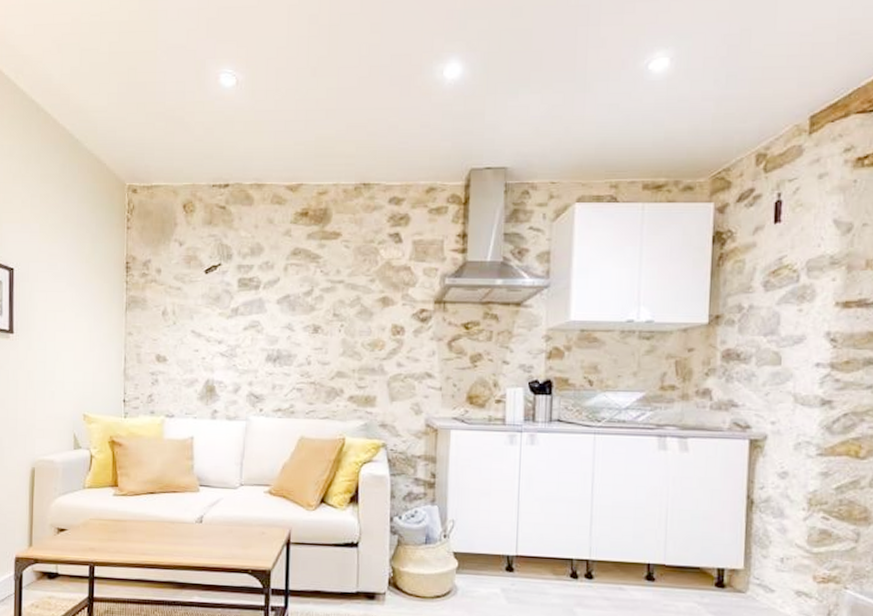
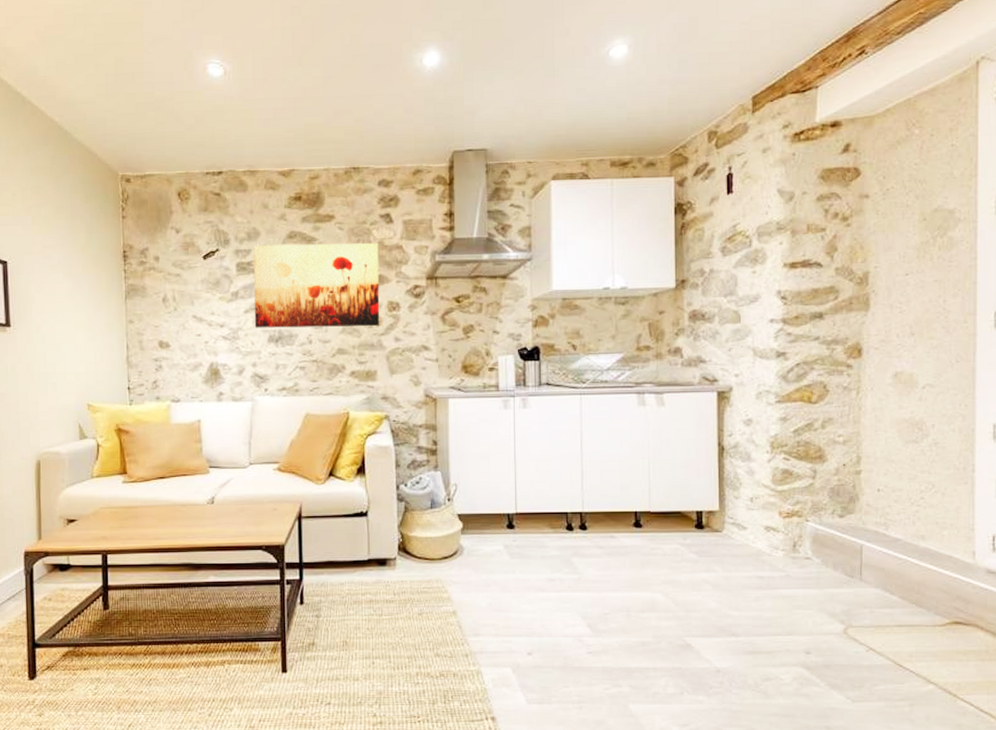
wall art: none [253,261,386,351] -> present [253,242,380,328]

